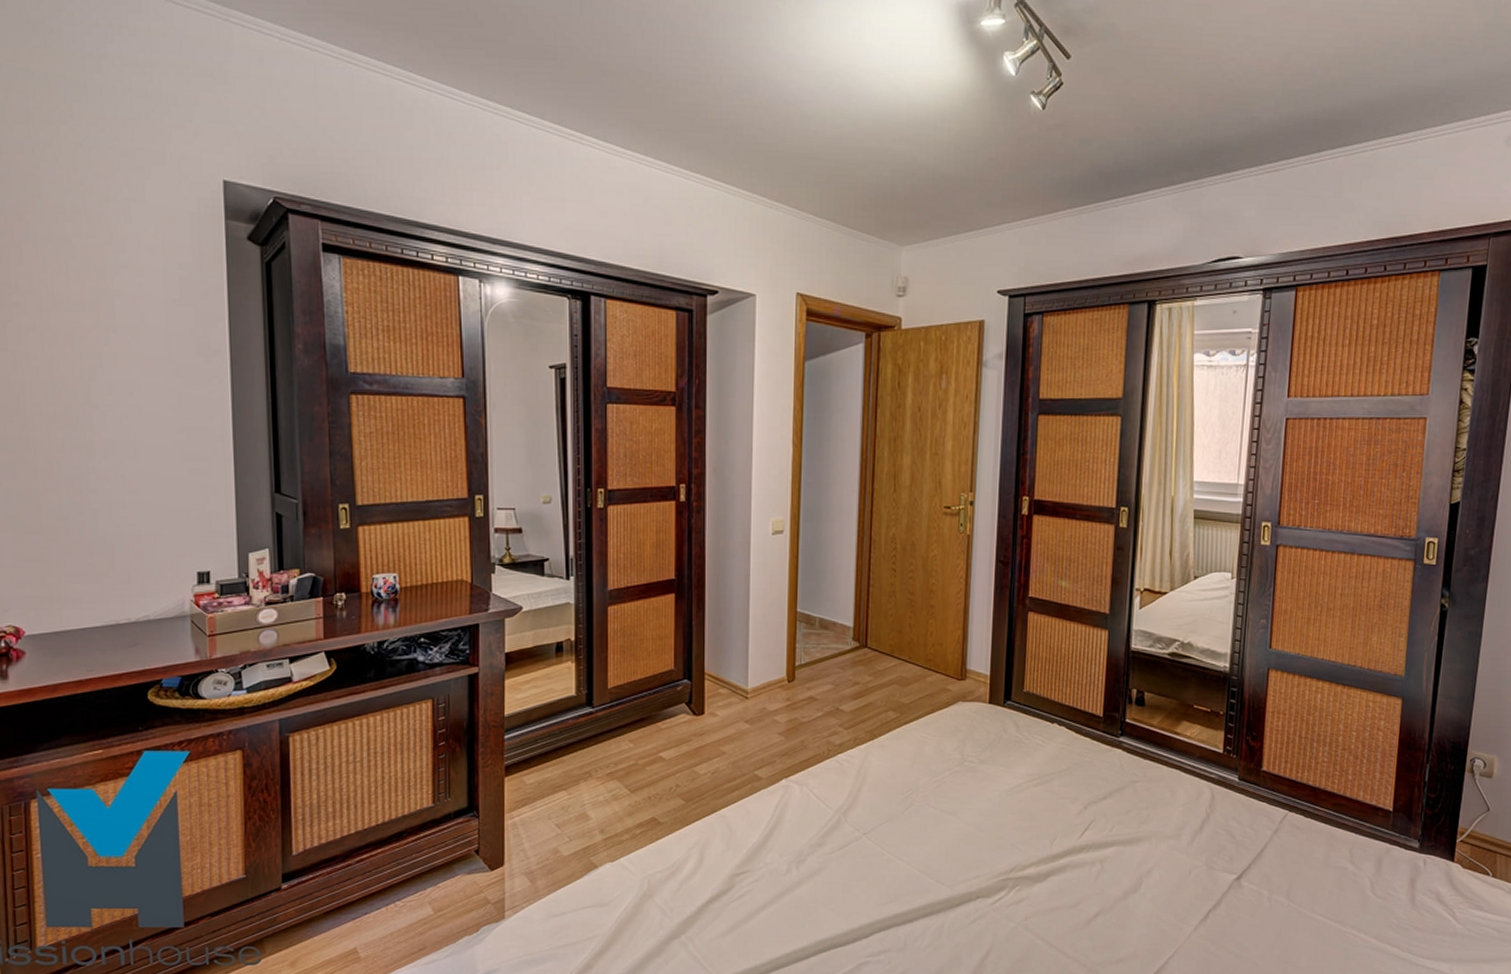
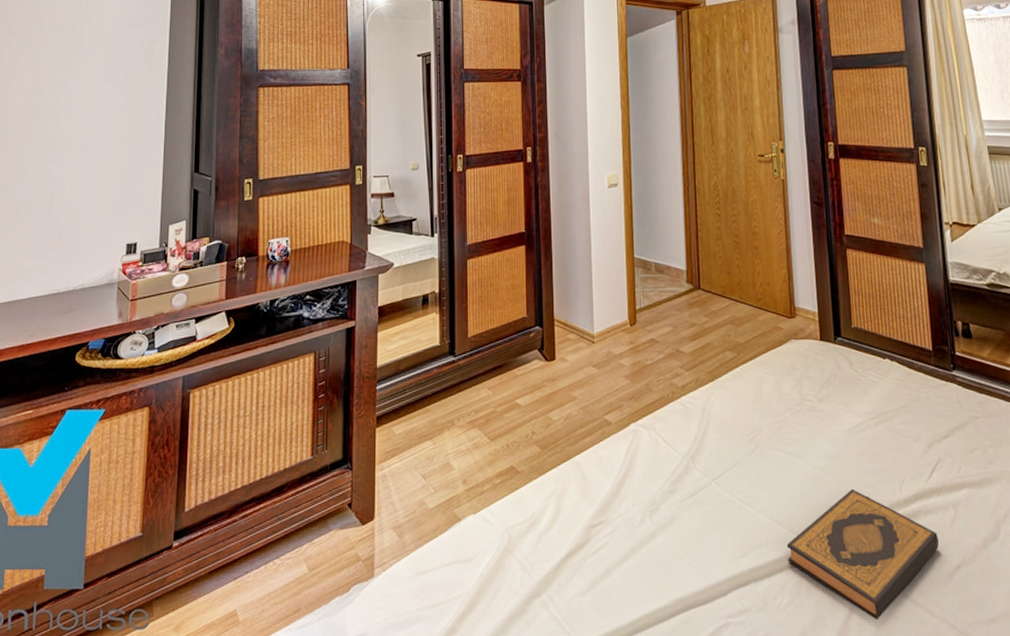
hardback book: none [931,844,1082,959] -> present [786,488,940,619]

